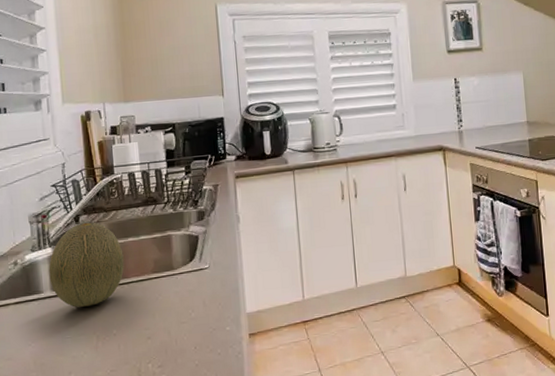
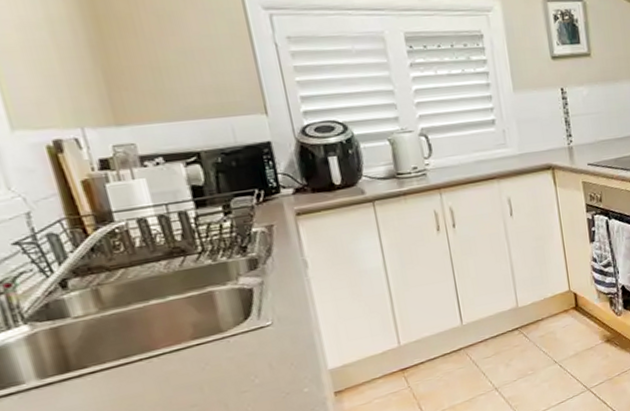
fruit: present [48,222,124,307] -> none [27,286,149,395]

